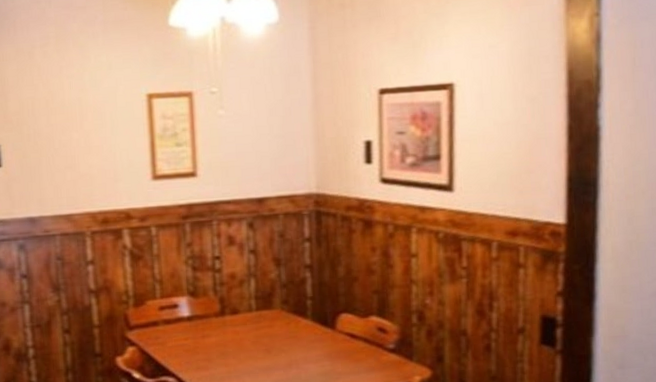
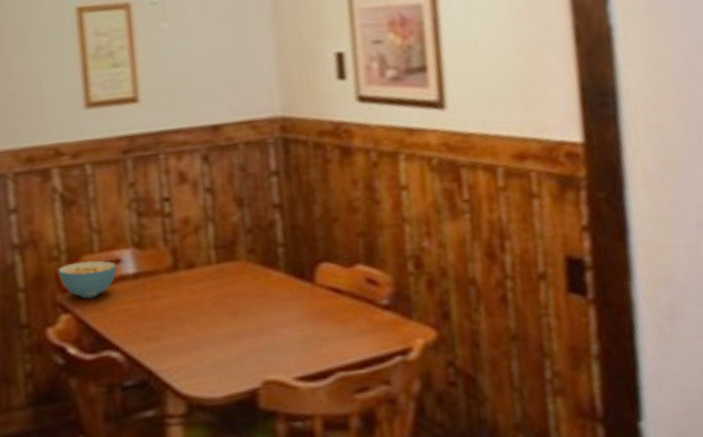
cereal bowl: none [127,305,174,335] -> present [58,260,117,299]

